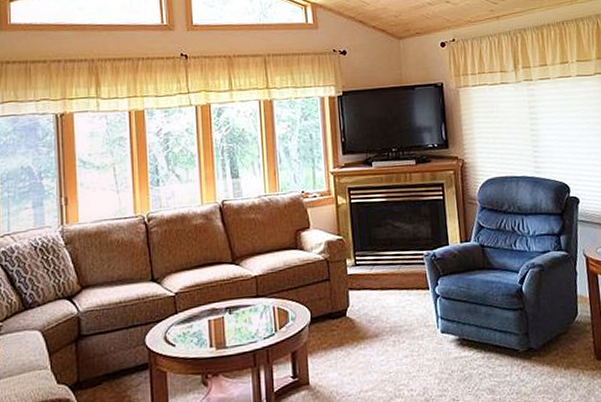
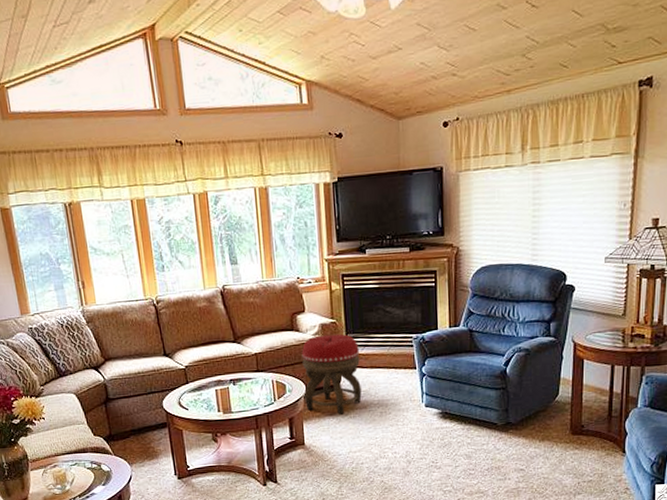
footstool: none [306,251,373,346] -> present [301,333,362,415]

